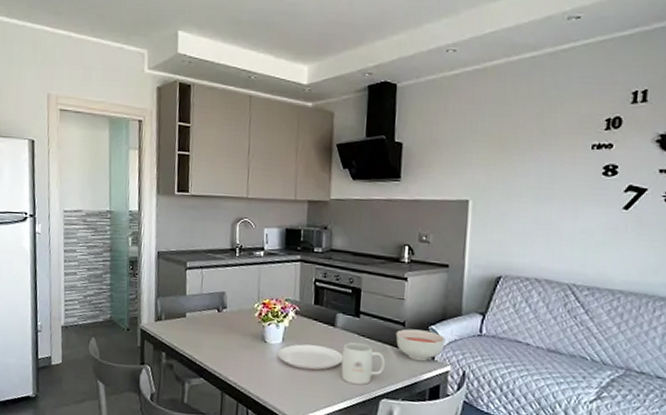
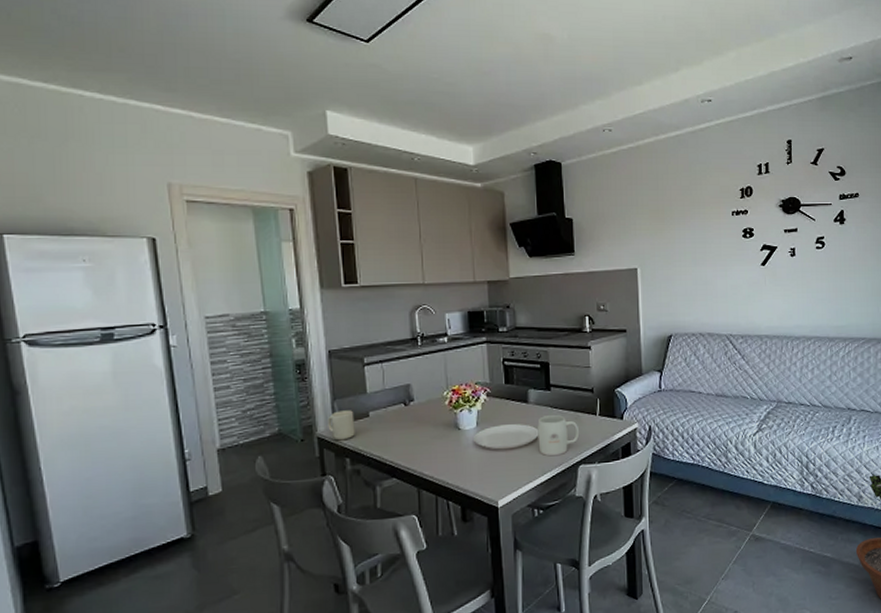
cup: none [150,307,174,335] -> present [328,410,355,441]
bowl: present [395,329,446,362] -> none [586,393,631,424]

